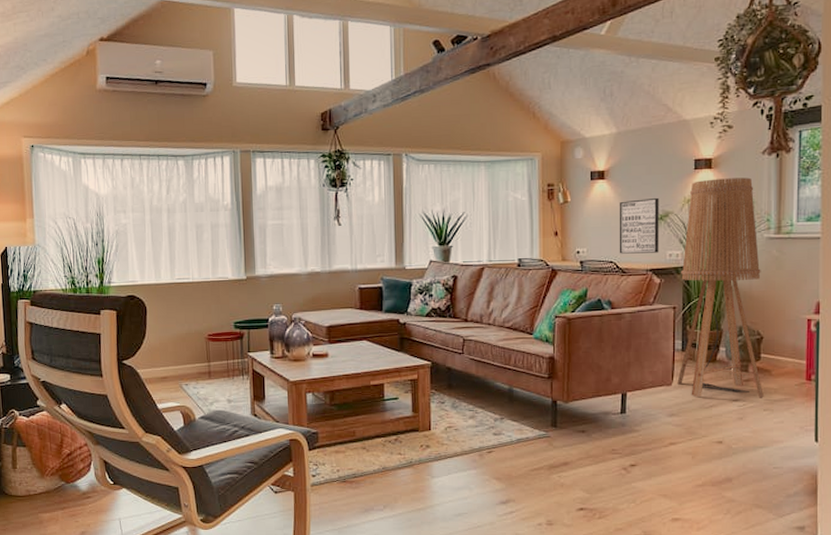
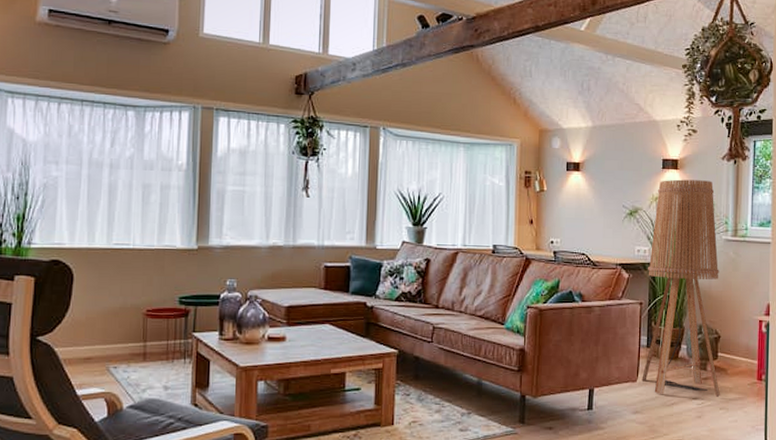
wall art: present [619,197,659,254] -> none [591,193,630,248]

